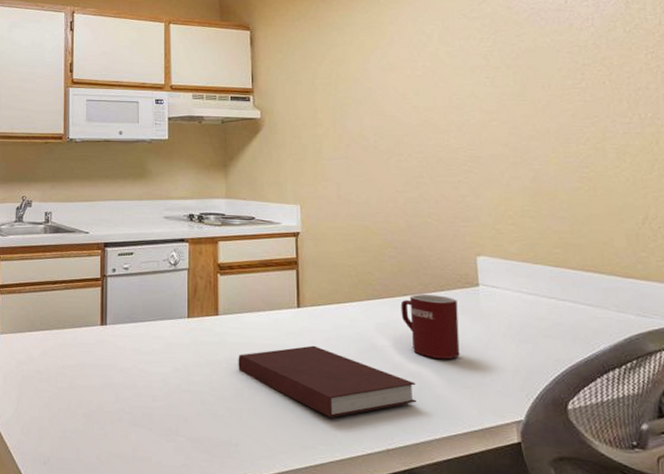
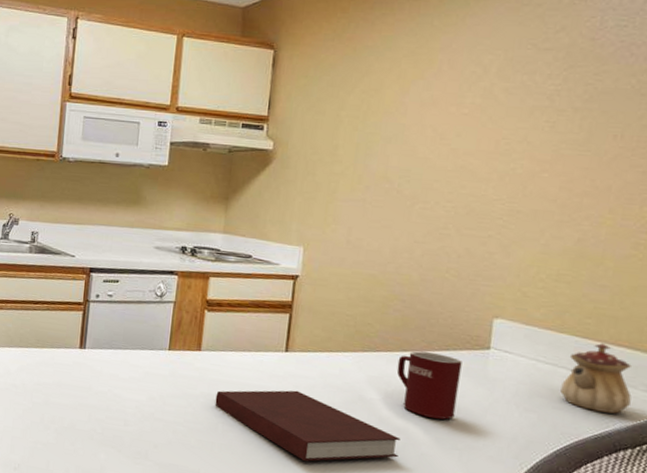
teapot: none [546,270,608,336] -> present [560,343,632,414]

